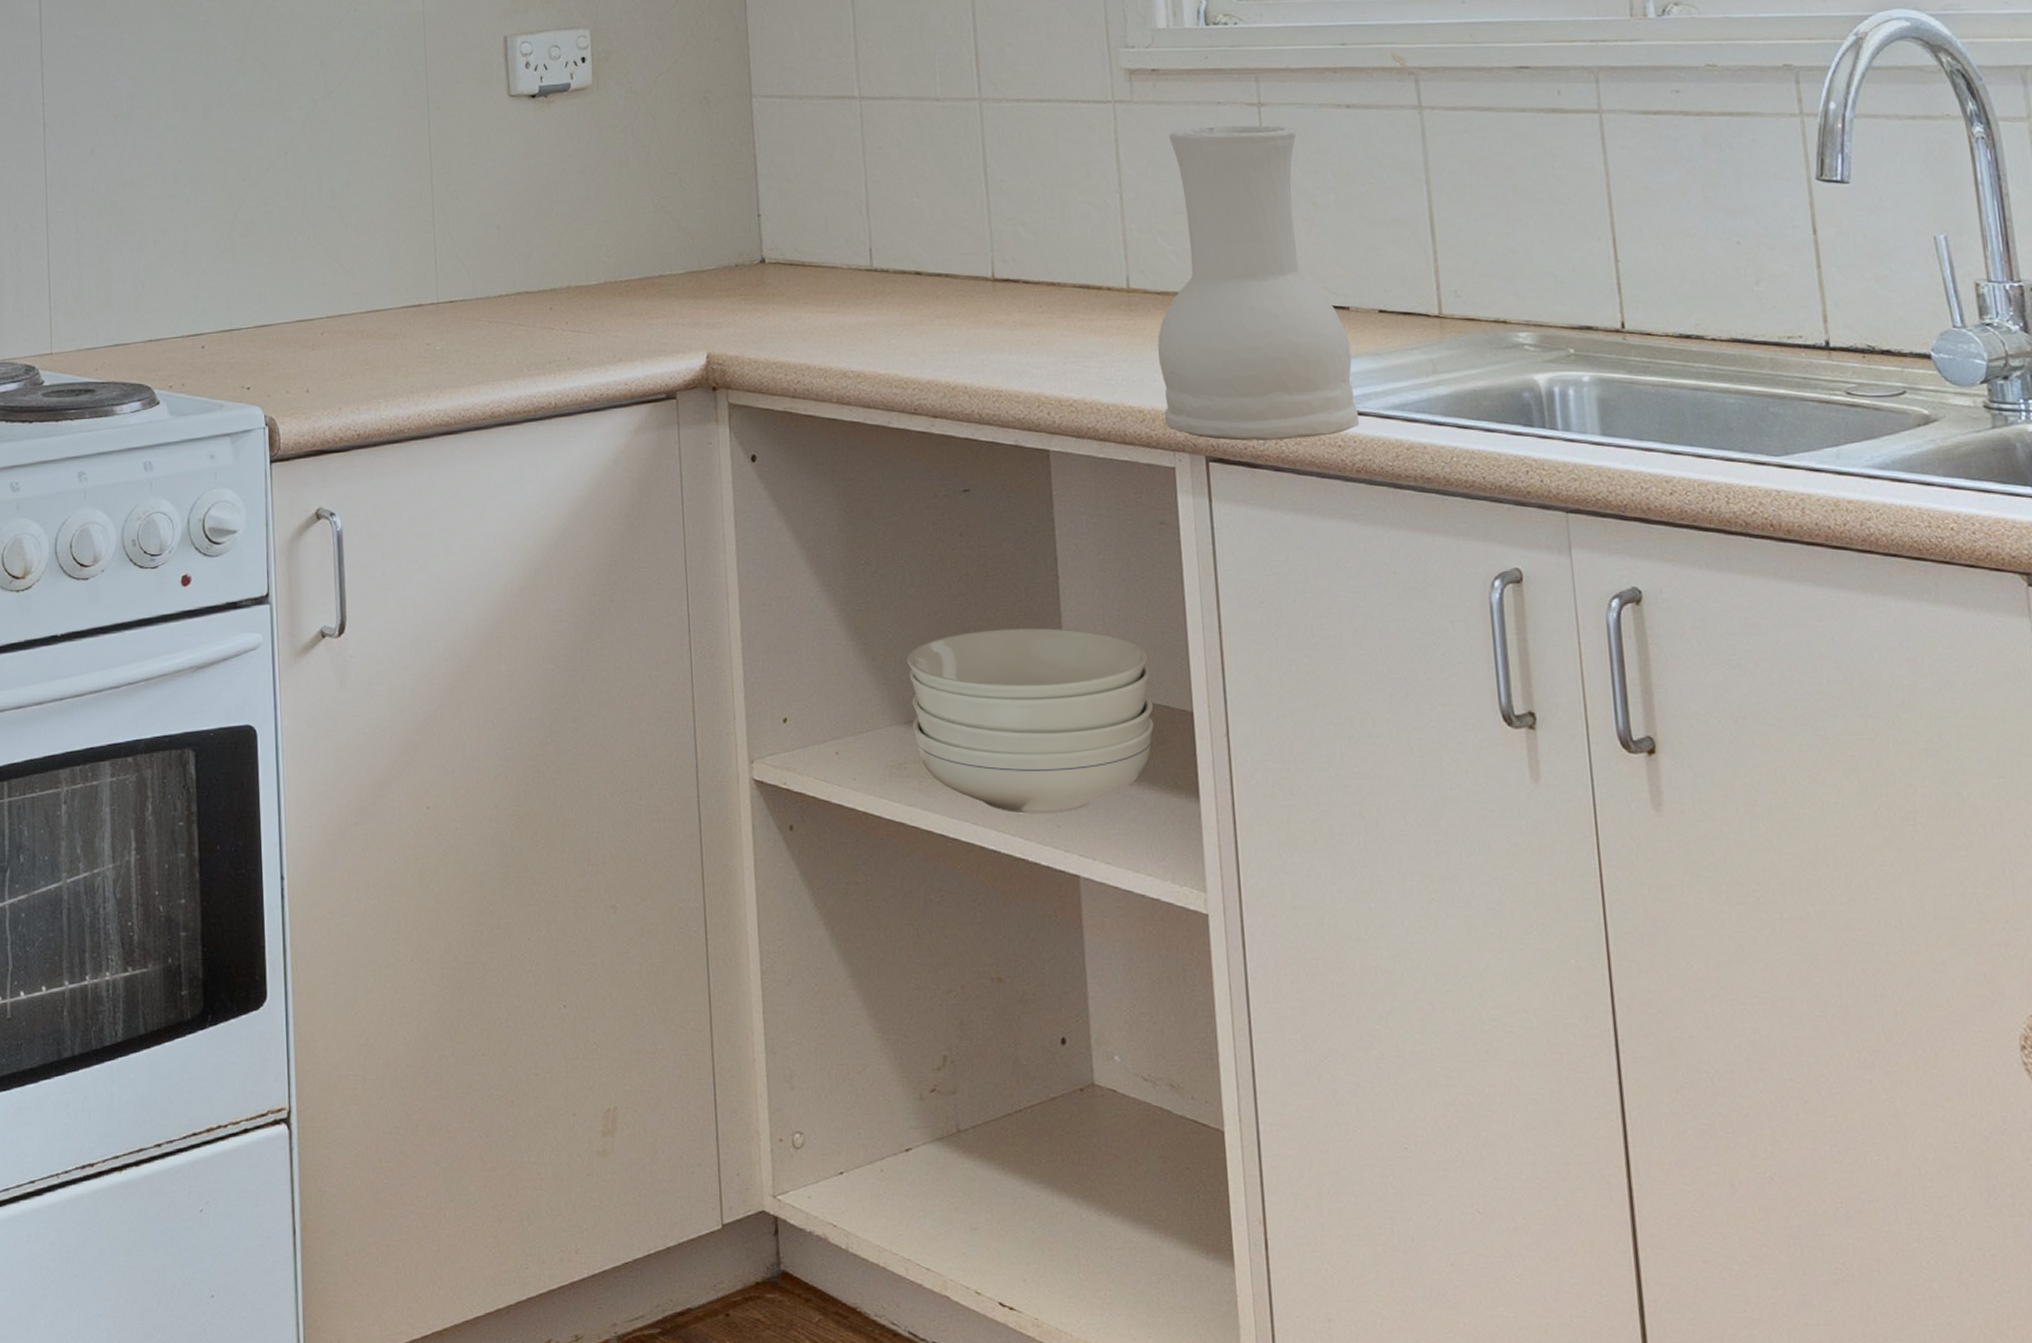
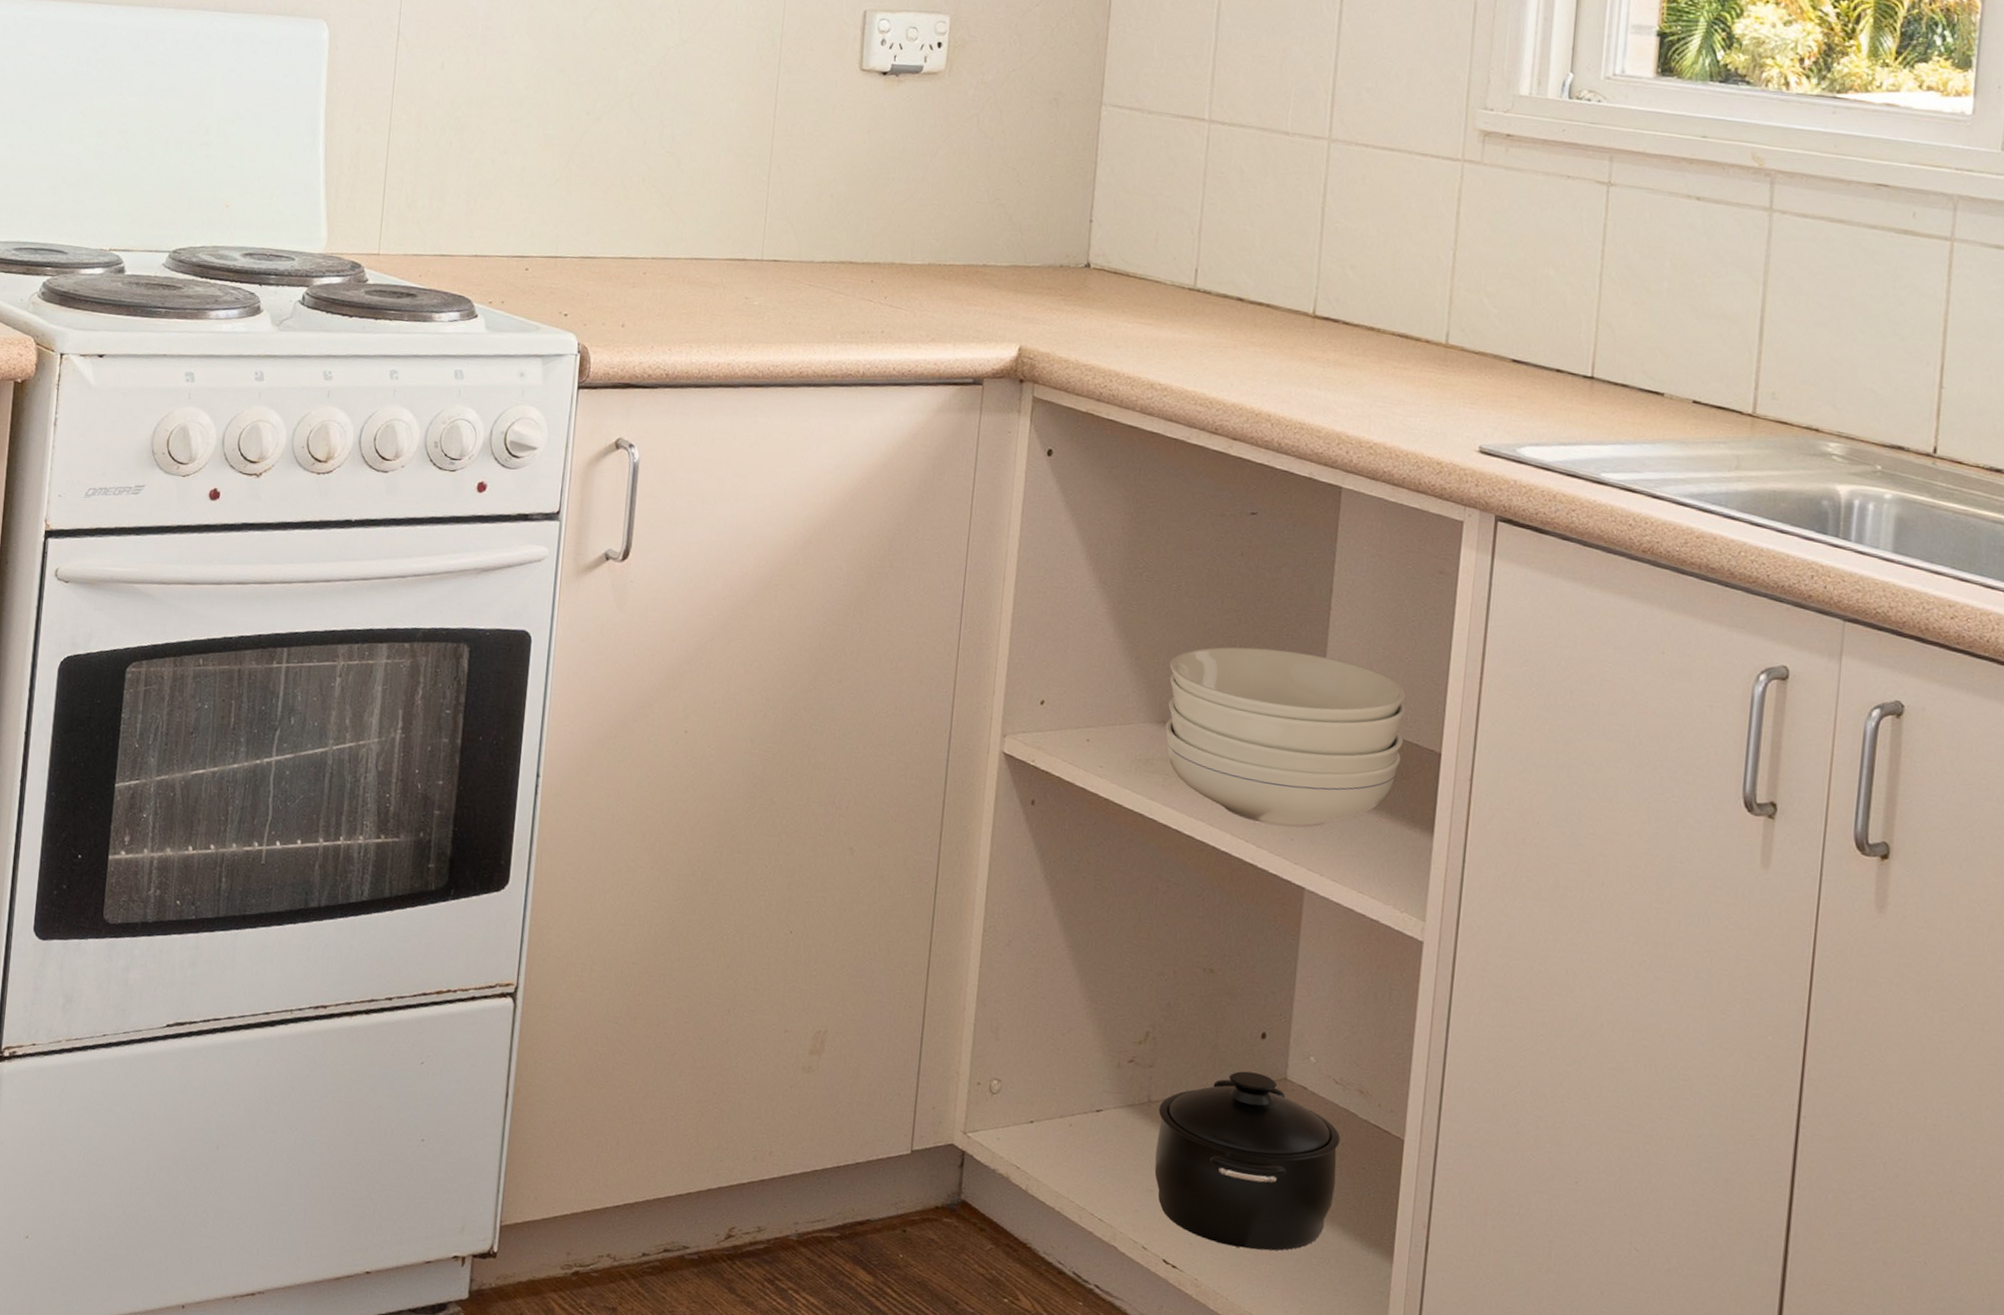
saucepan: none [969,1082,1163,1277] -> present [1154,1071,1340,1251]
vase: present [1157,125,1360,441] -> none [1460,197,1659,513]

